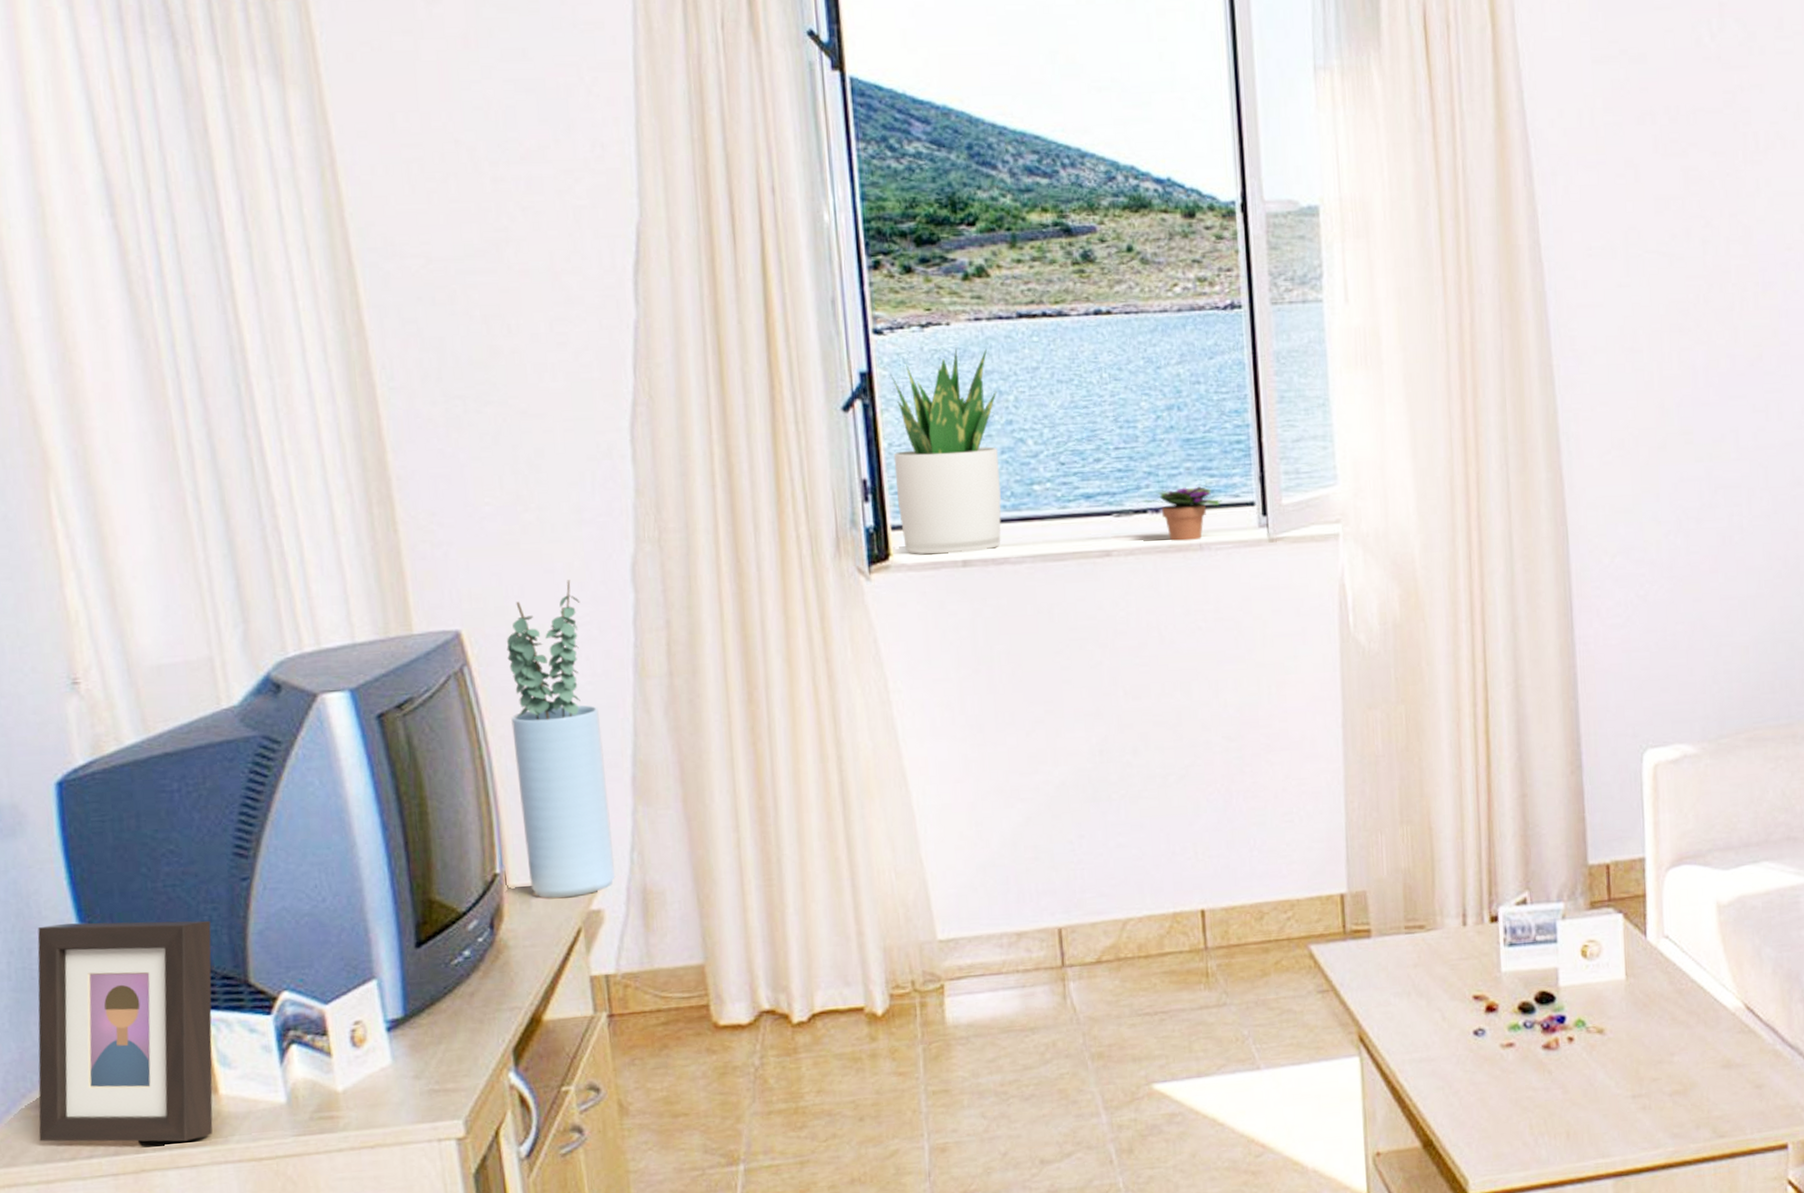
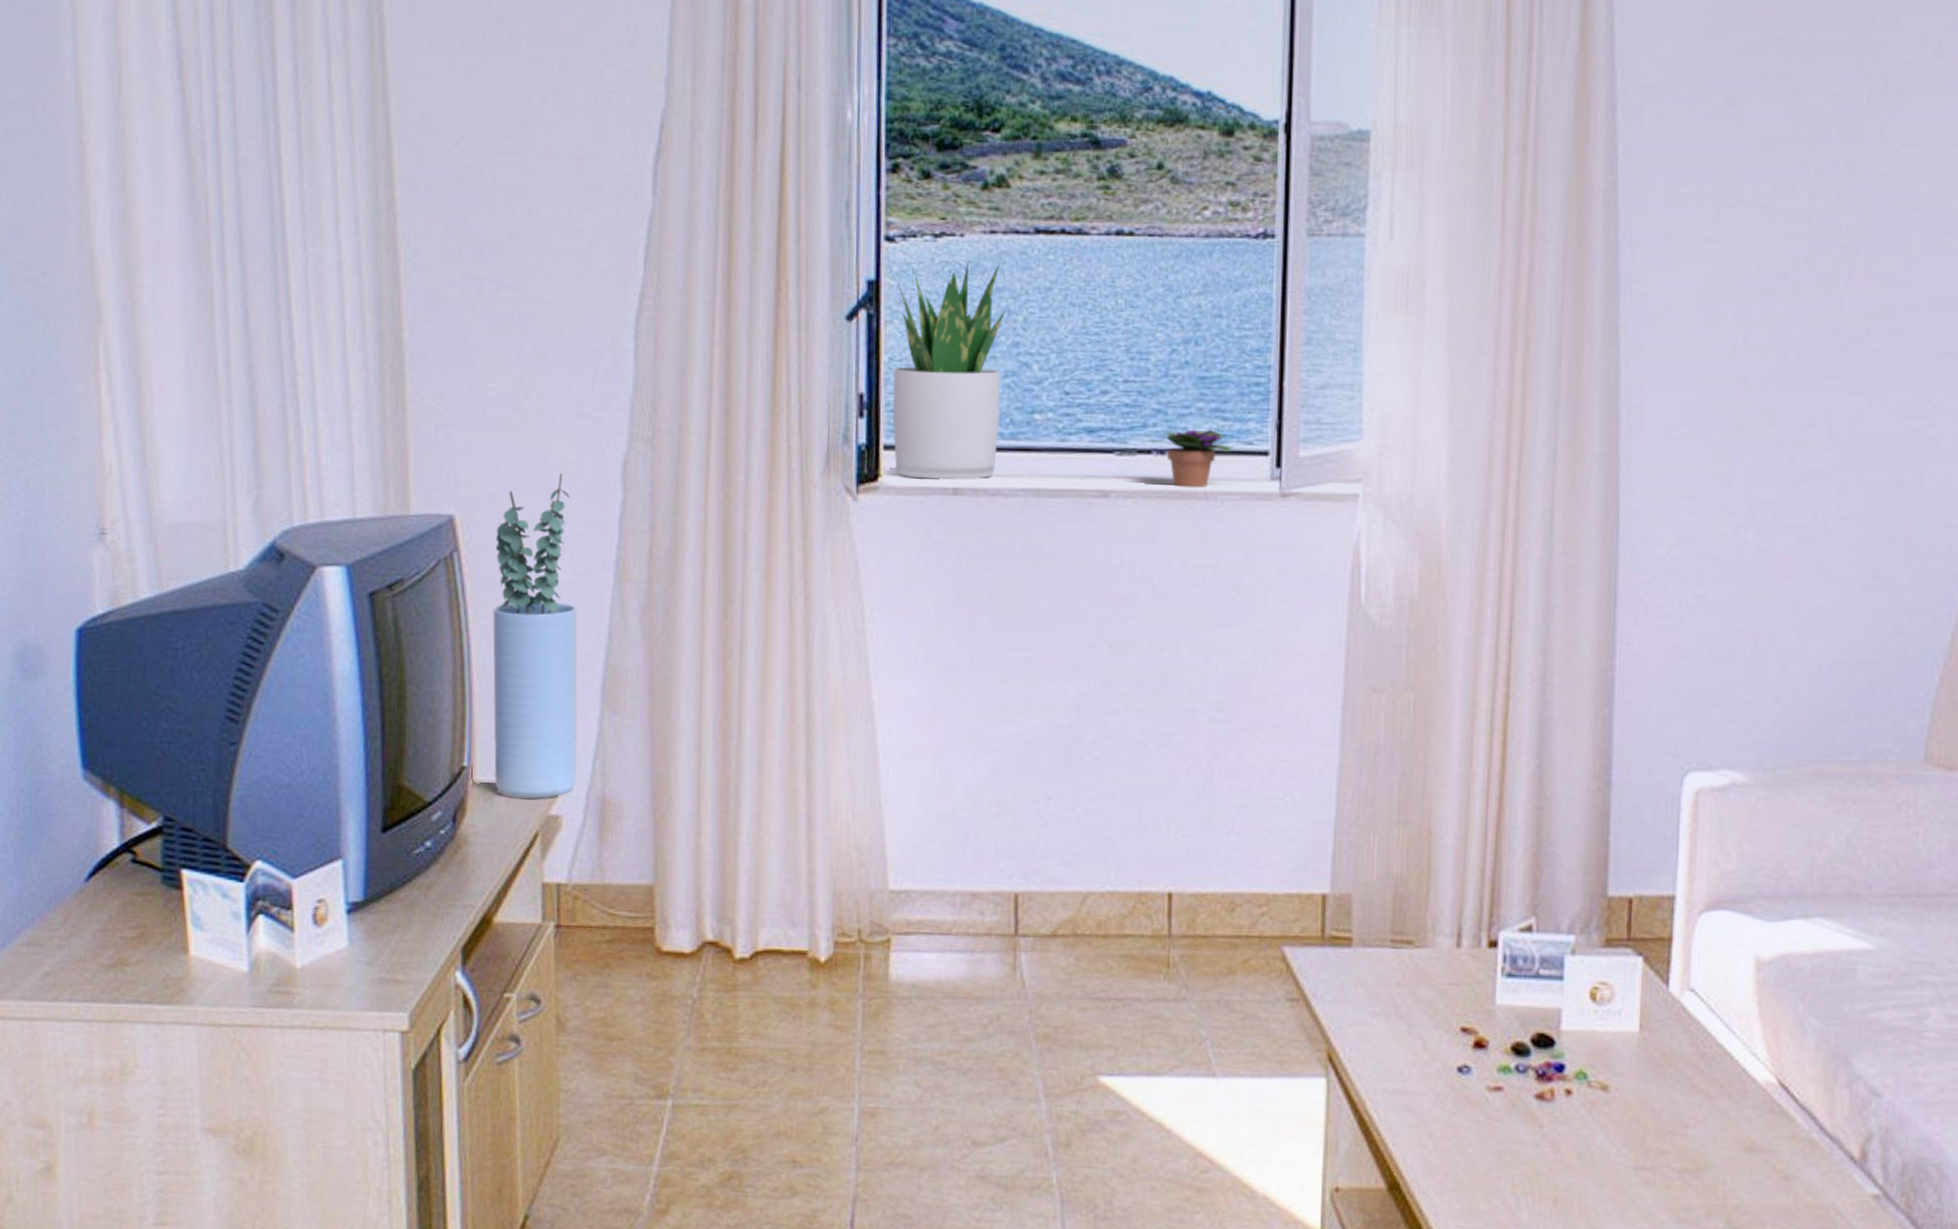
picture frame: present [37,920,213,1142] -> none [28,767,198,998]

